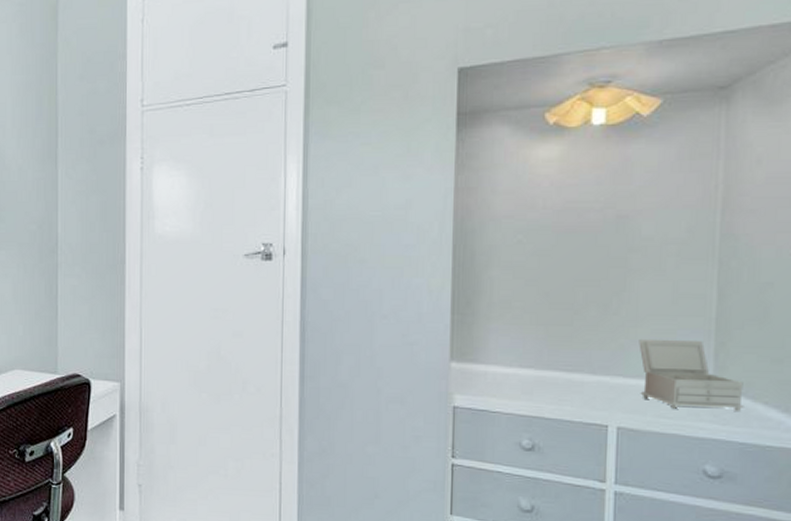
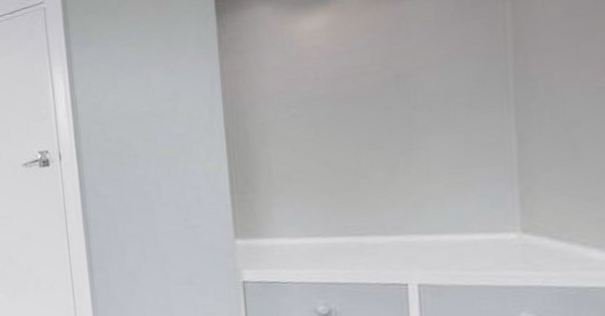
jewelry box: present [639,338,744,411] -> none [433,188,560,260]

